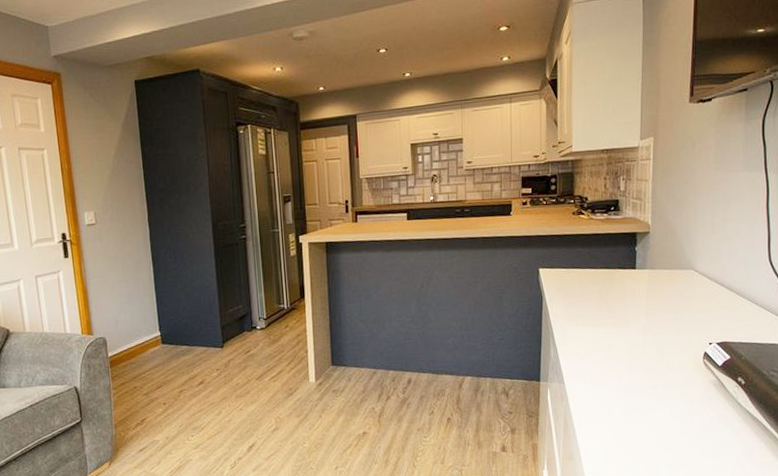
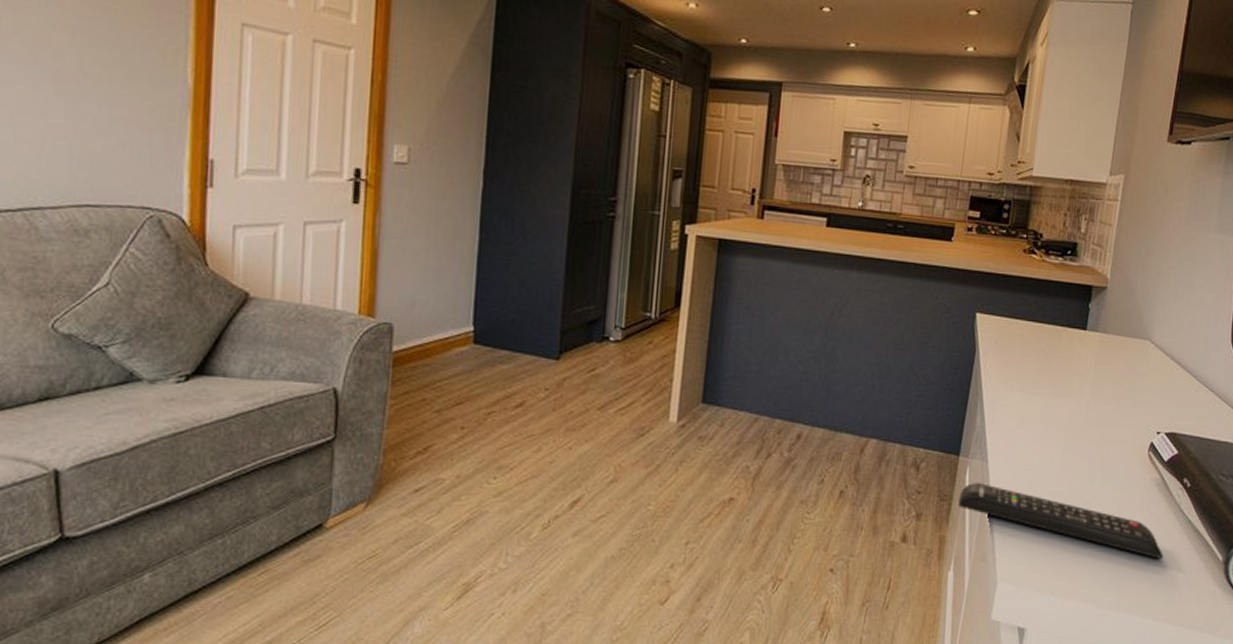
remote control: none [544,399,727,445] -> present [958,482,1164,560]

